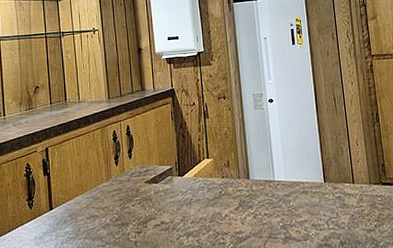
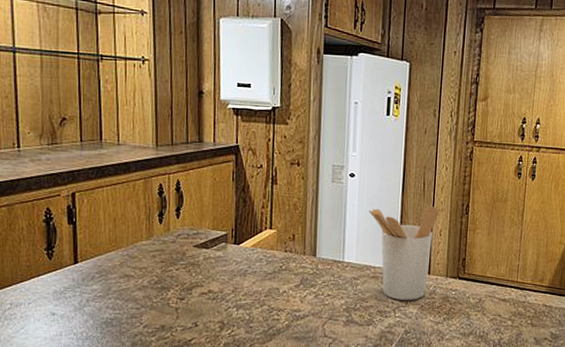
utensil holder: none [290,118,354,212] -> present [368,205,440,300]

